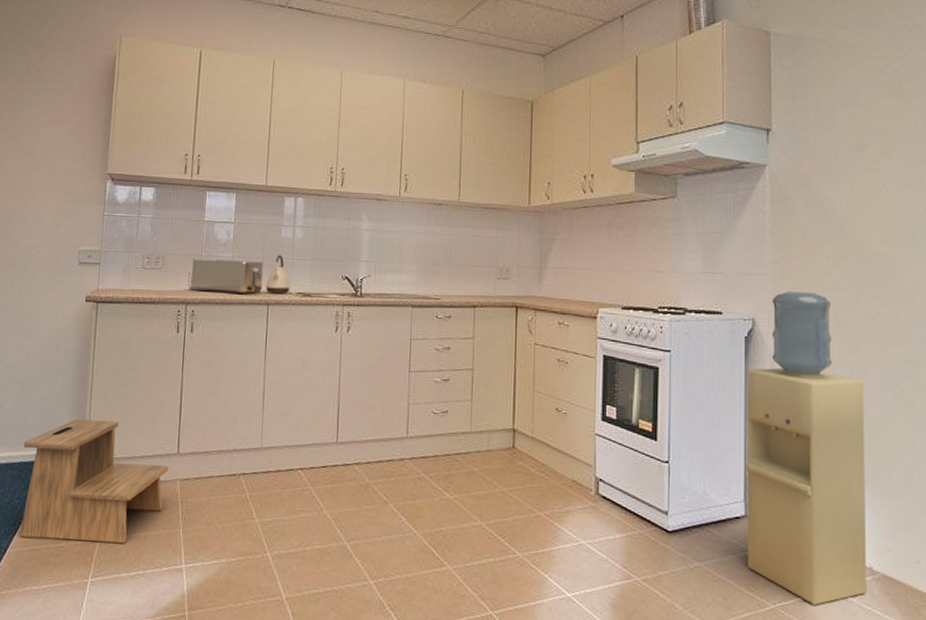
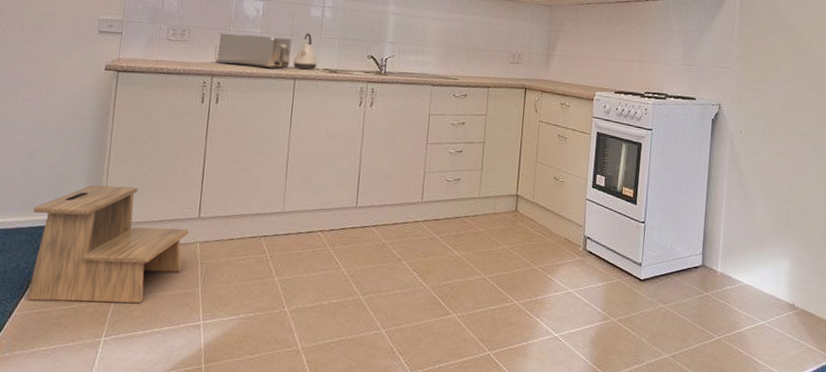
water cooler: present [746,291,867,605] -> none [701,82,800,335]

